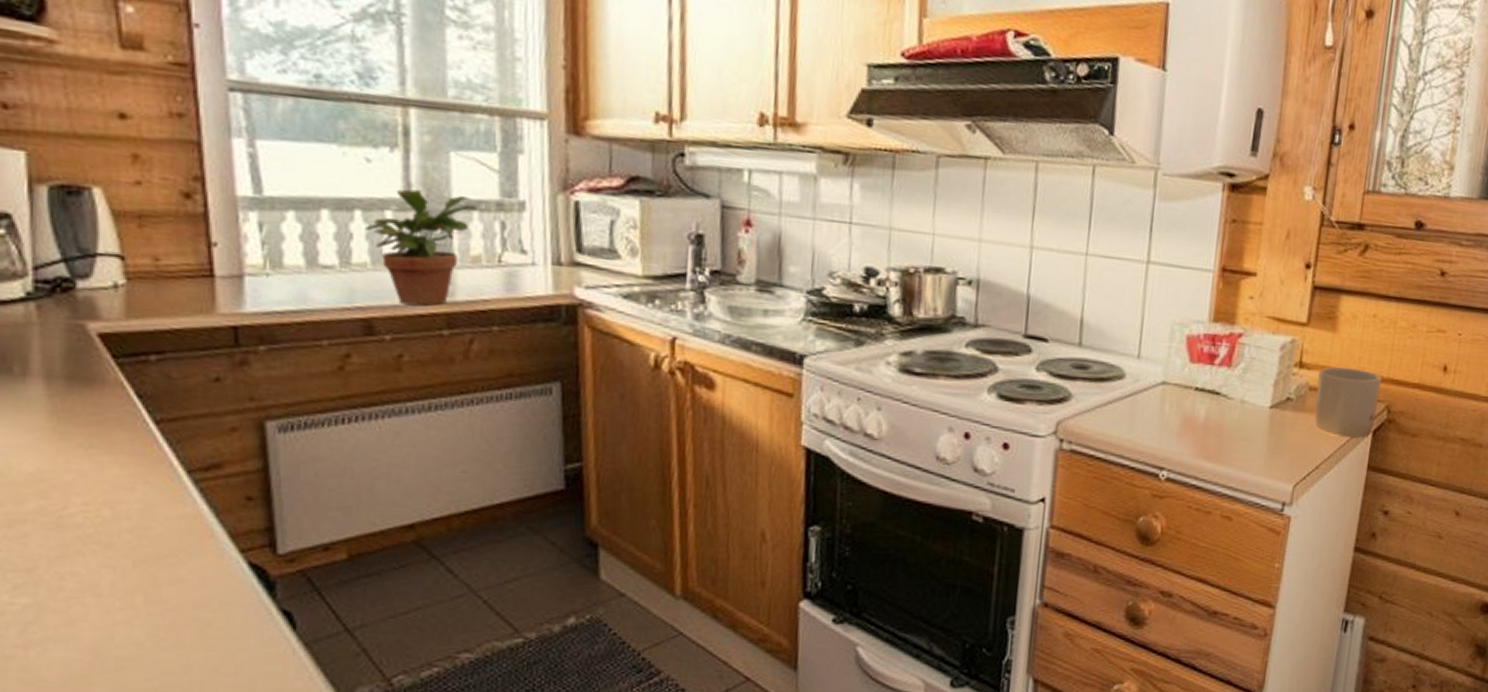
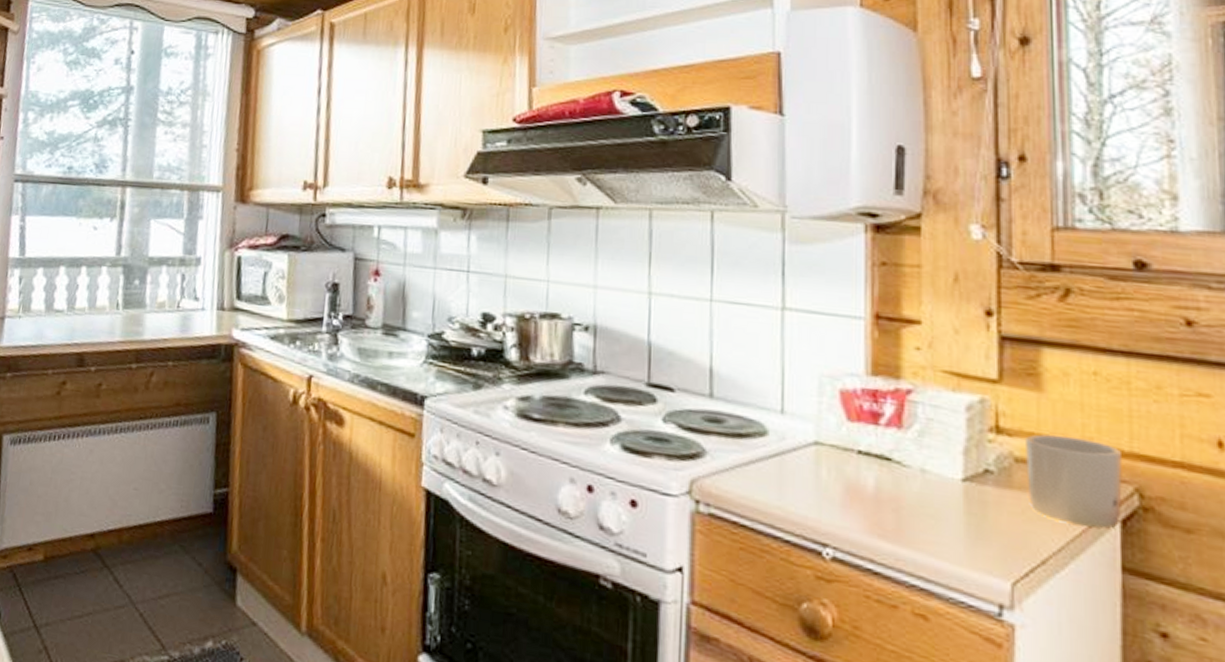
potted plant: present [365,189,478,306] -> none [87,249,166,343]

